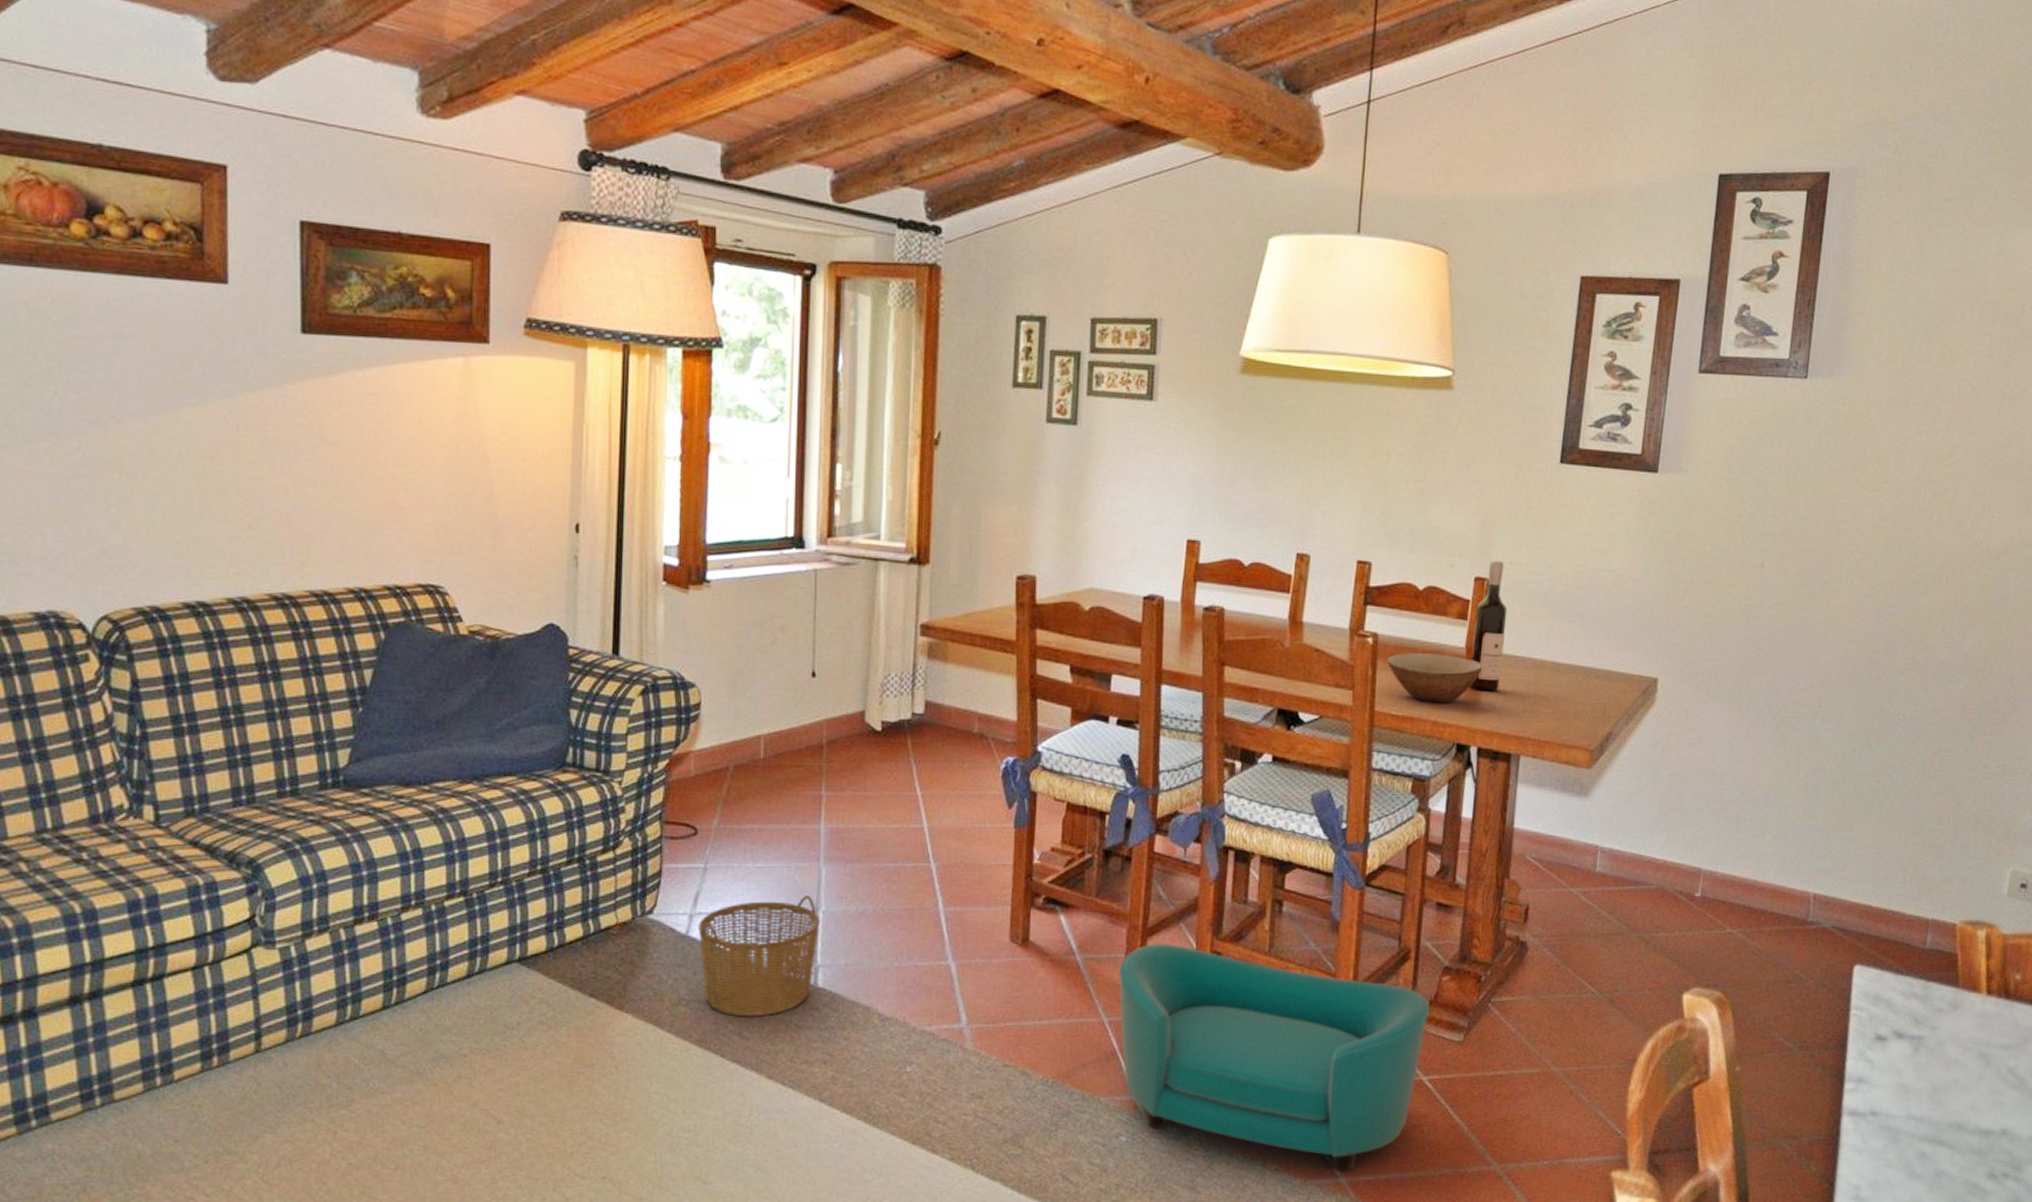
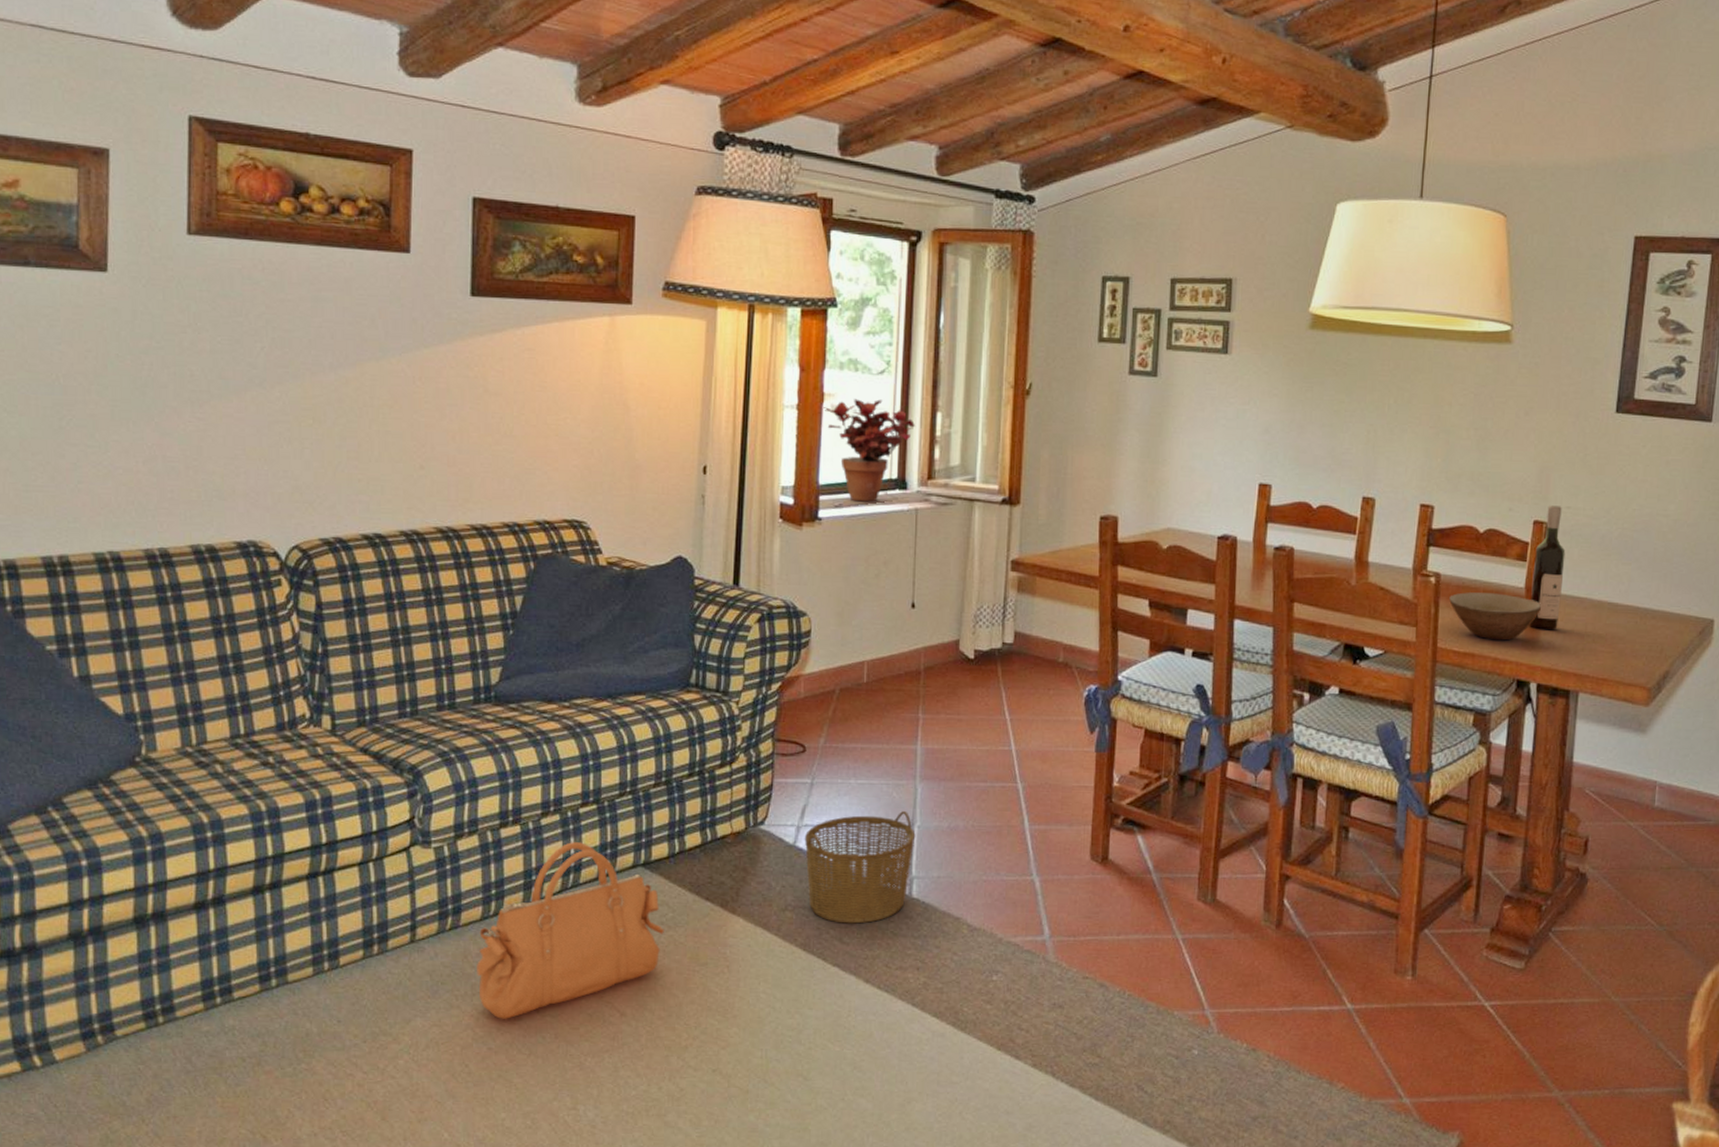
shoulder bag: none [332,938,544,1132] -> present [477,842,664,1019]
potted plant: none [710,449,812,563] -> present [823,399,915,502]
dog bed: present [1119,943,1430,1172] -> none [1193,865,1492,1093]

